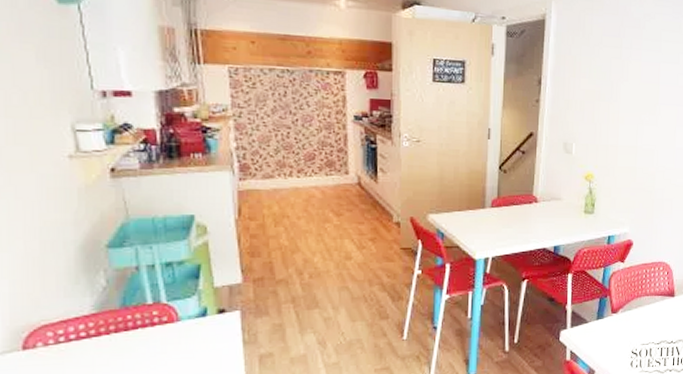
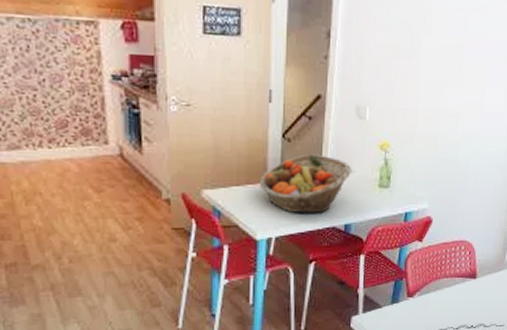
fruit basket: none [478,183,560,237] -> present [259,154,351,214]

